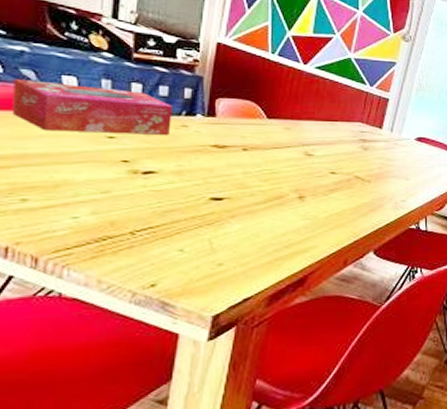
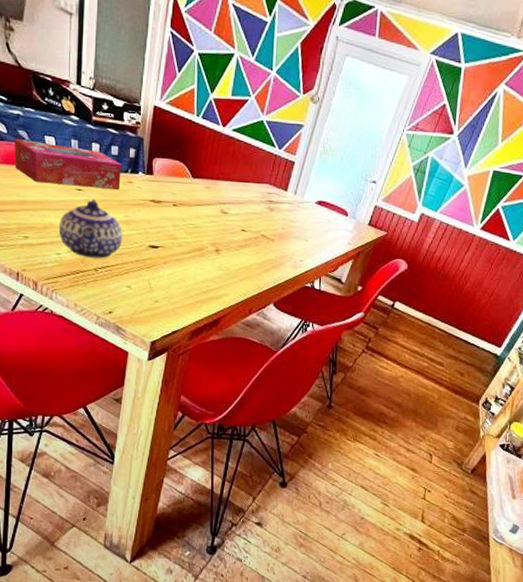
teapot: none [77,147,174,219] -> present [58,199,123,258]

